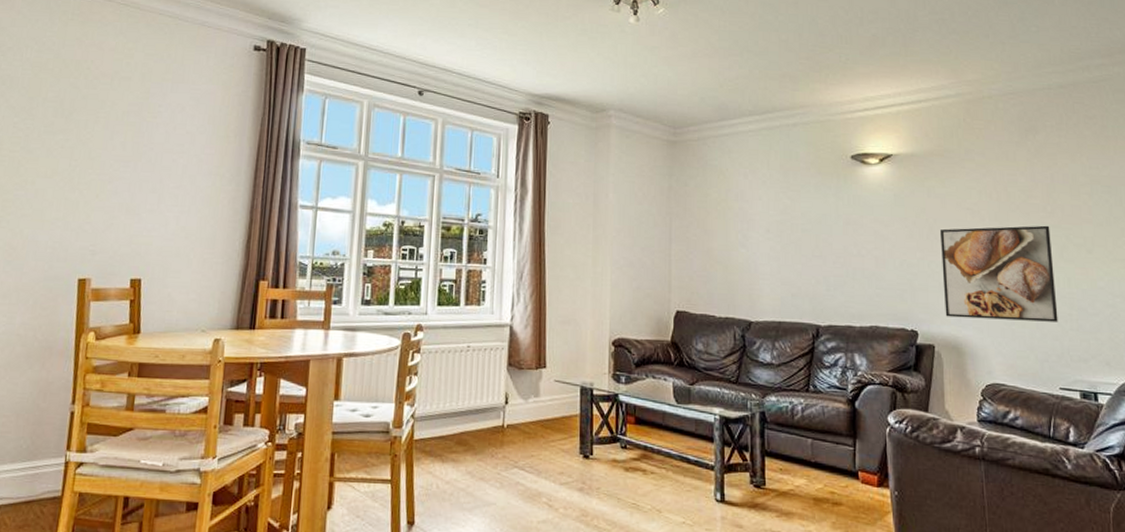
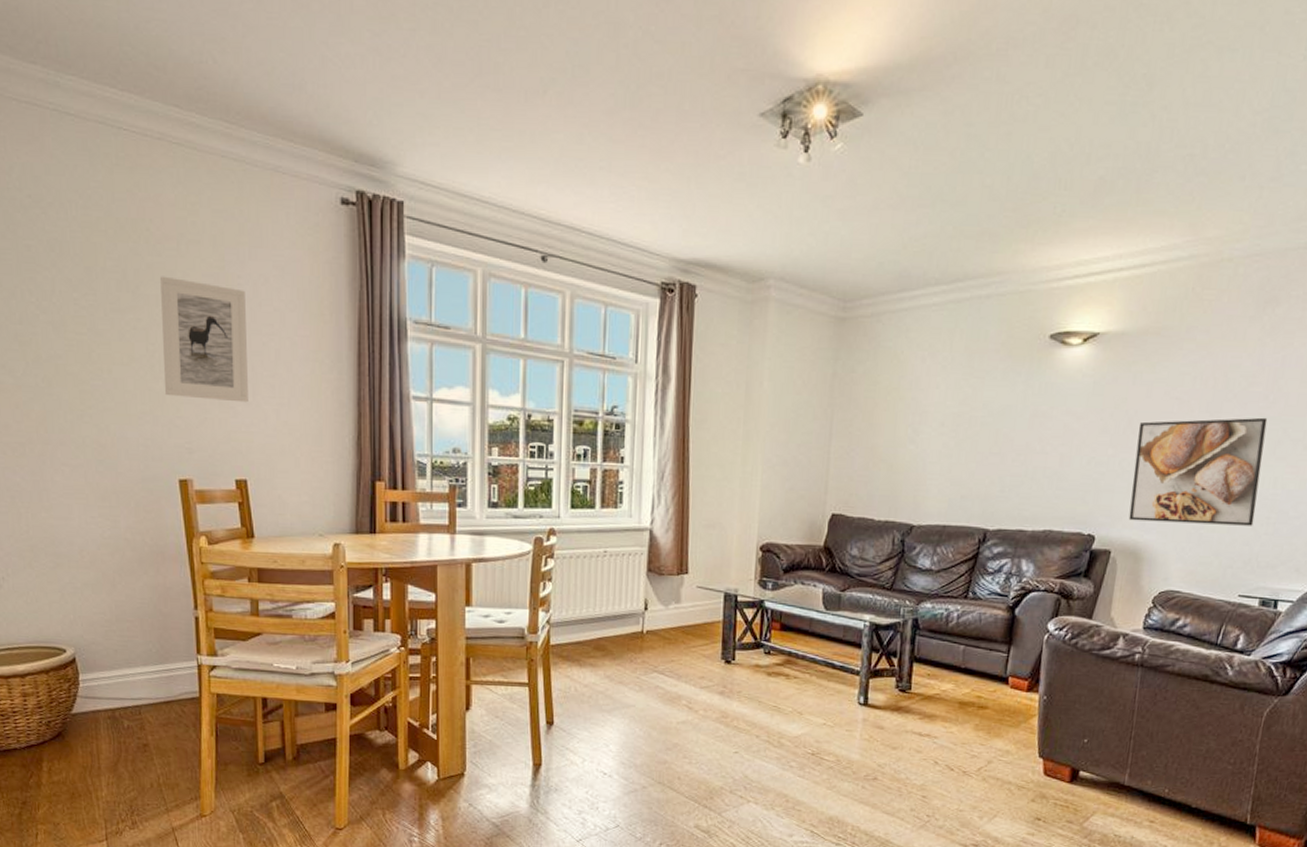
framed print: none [78,105,164,210] -> present [160,276,248,403]

